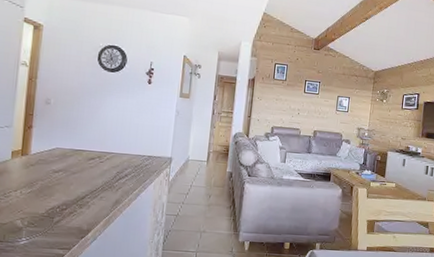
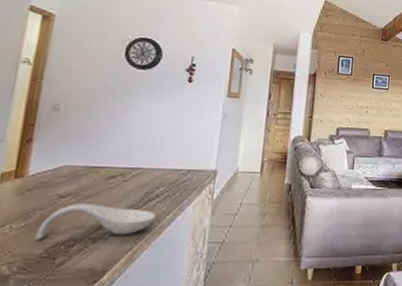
spoon rest: none [39,177,126,205] -> present [35,204,157,241]

